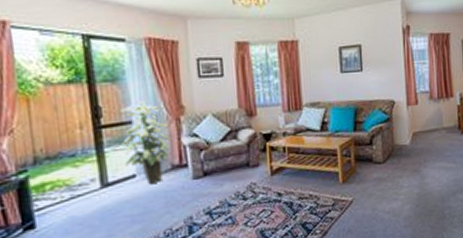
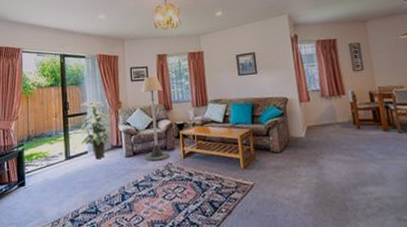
floor lamp: none [213,72,253,182] -> present [141,76,170,161]

